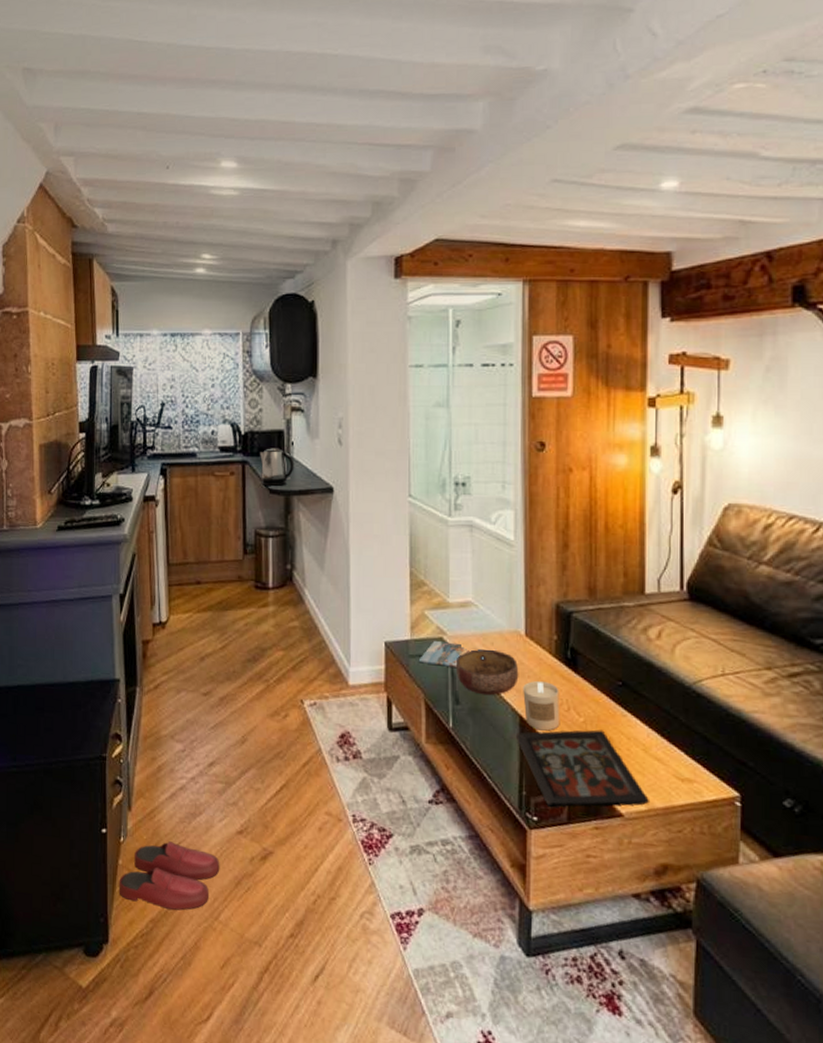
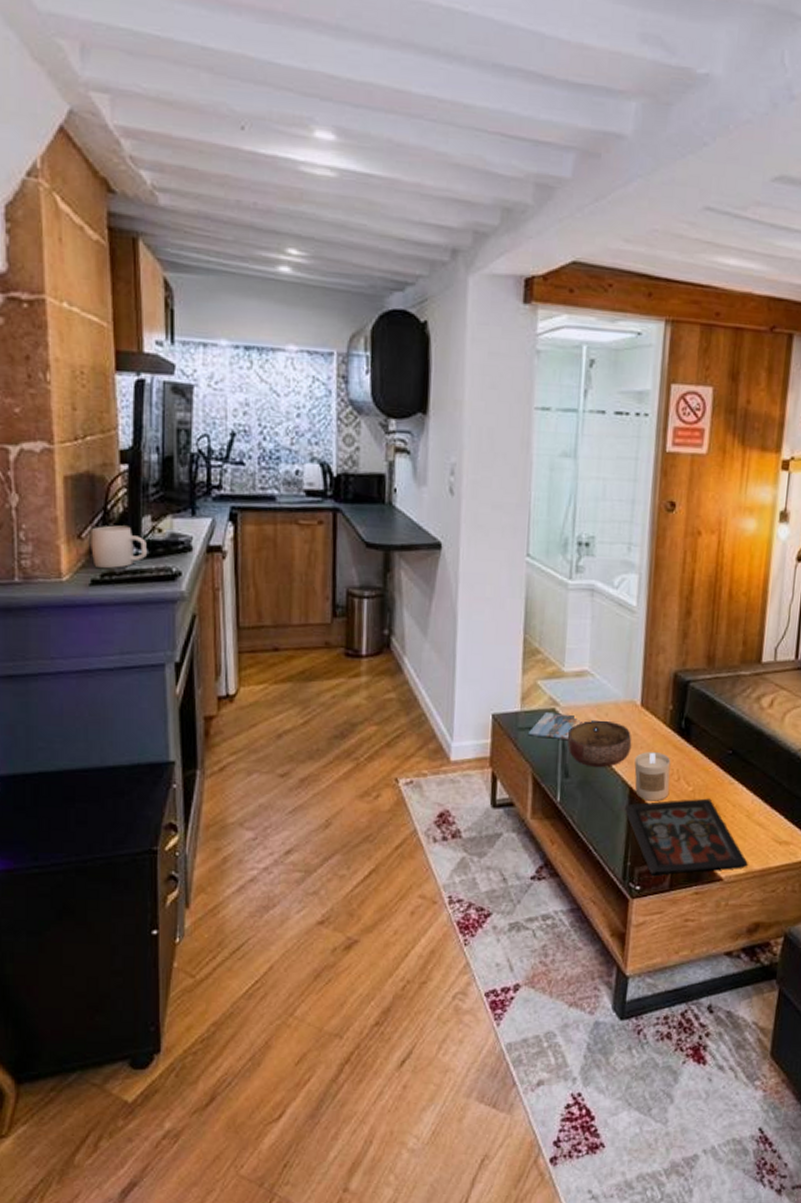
mug: none [58,482,99,518] -> present [91,525,148,569]
slippers: present [118,841,220,910] -> none [173,938,297,1010]
kettle: present [260,448,294,487] -> none [355,494,397,540]

